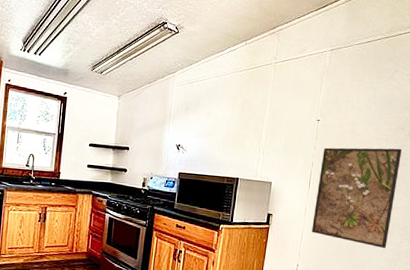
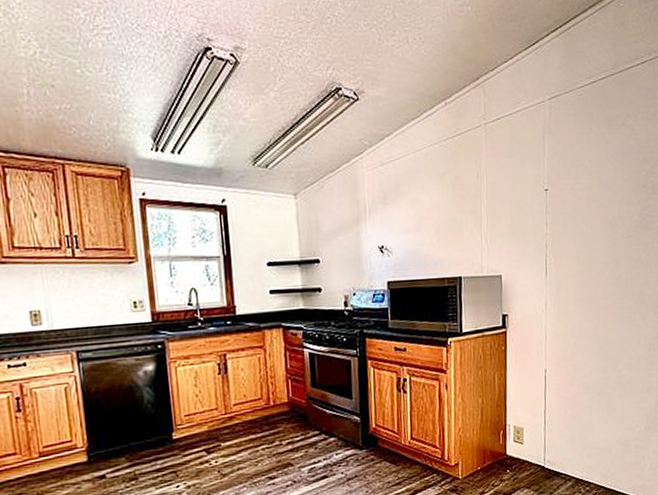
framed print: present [311,147,402,249] -> none [555,210,646,334]

